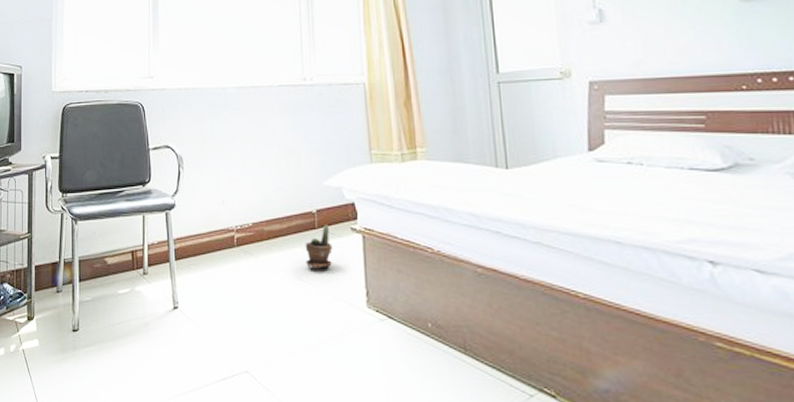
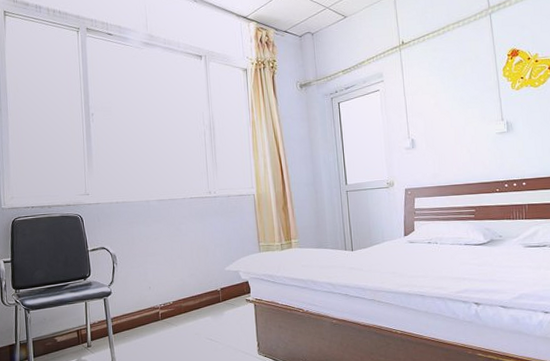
potted plant: present [305,224,333,269] -> none [212,298,233,331]

